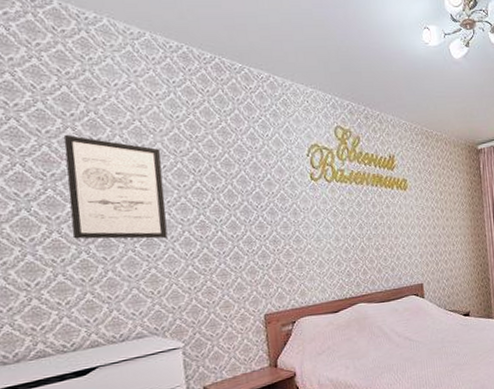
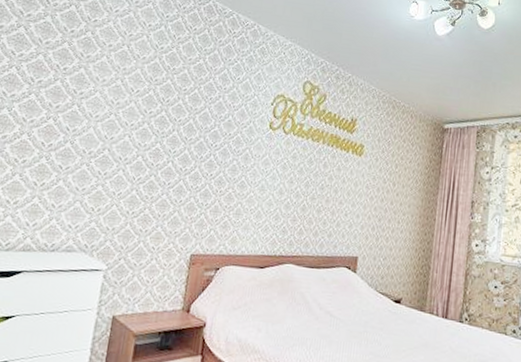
wall art: present [63,134,168,239] -> none [39,47,139,160]

